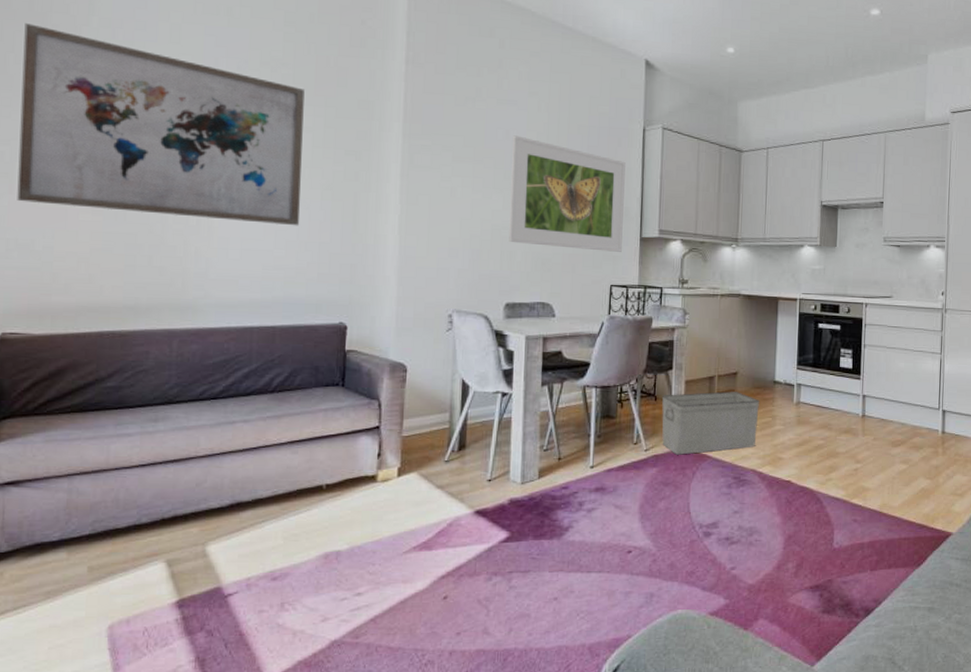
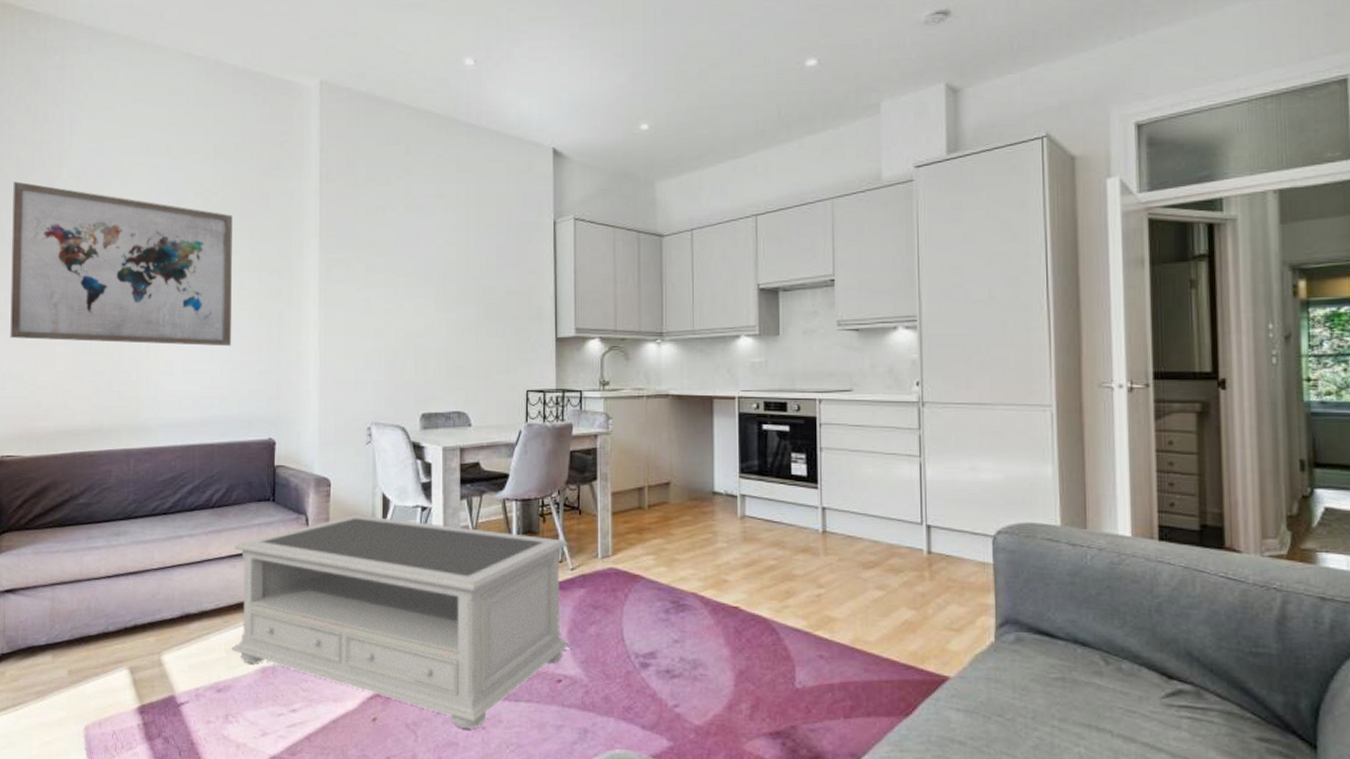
coffee table: none [290,400,643,601] -> present [232,515,569,730]
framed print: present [509,135,626,252] -> none [422,241,537,355]
storage bin: present [661,391,759,455] -> none [586,504,697,575]

